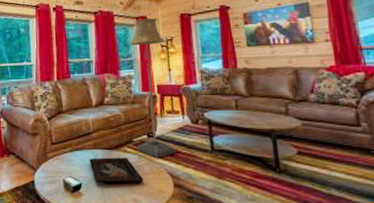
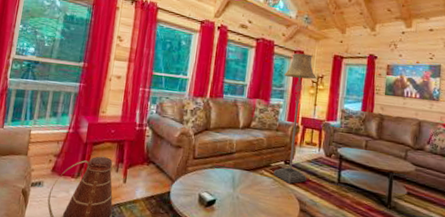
decorative tray: present [89,157,143,184] -> none [227,177,274,206]

